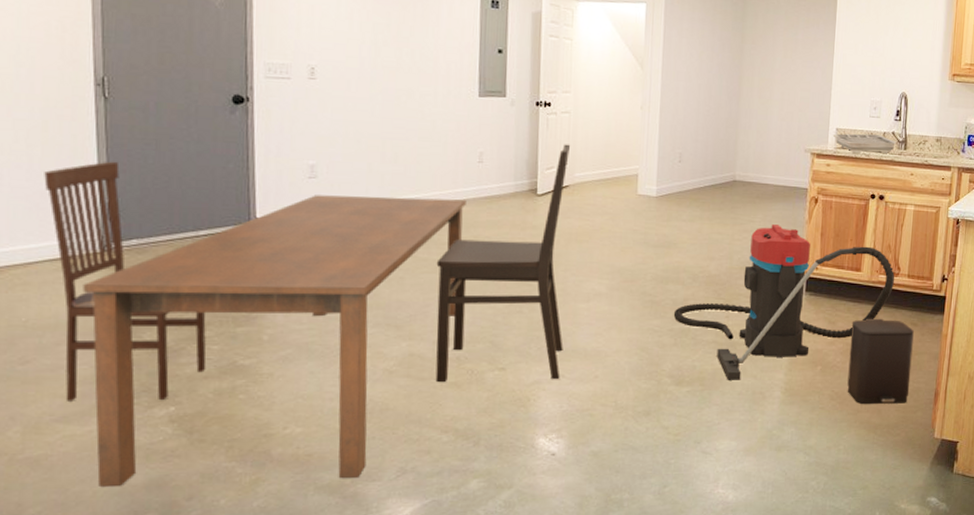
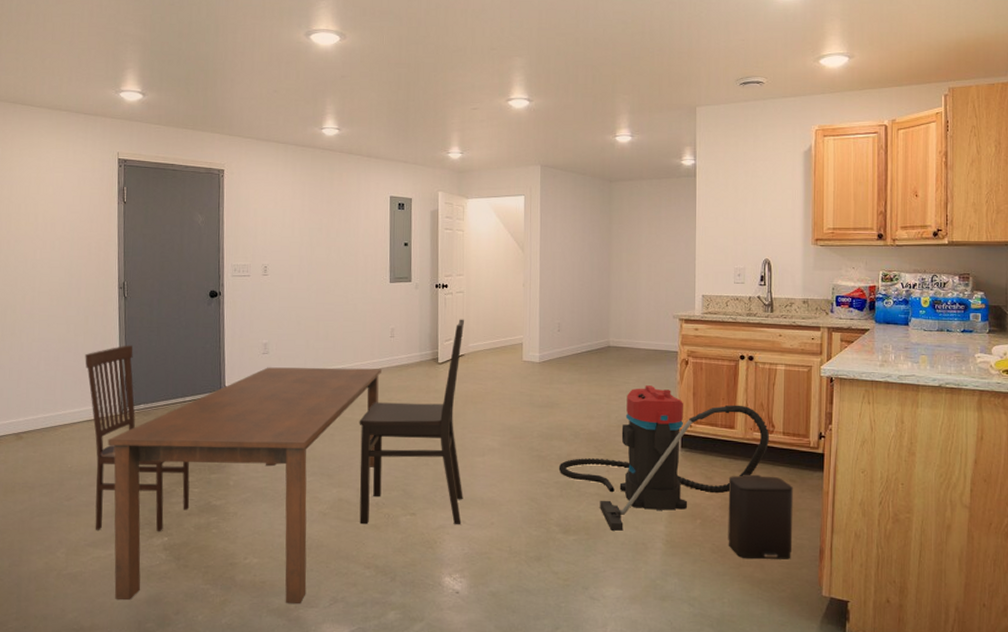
dish rack: present [834,133,897,155] -> none [700,299,763,319]

